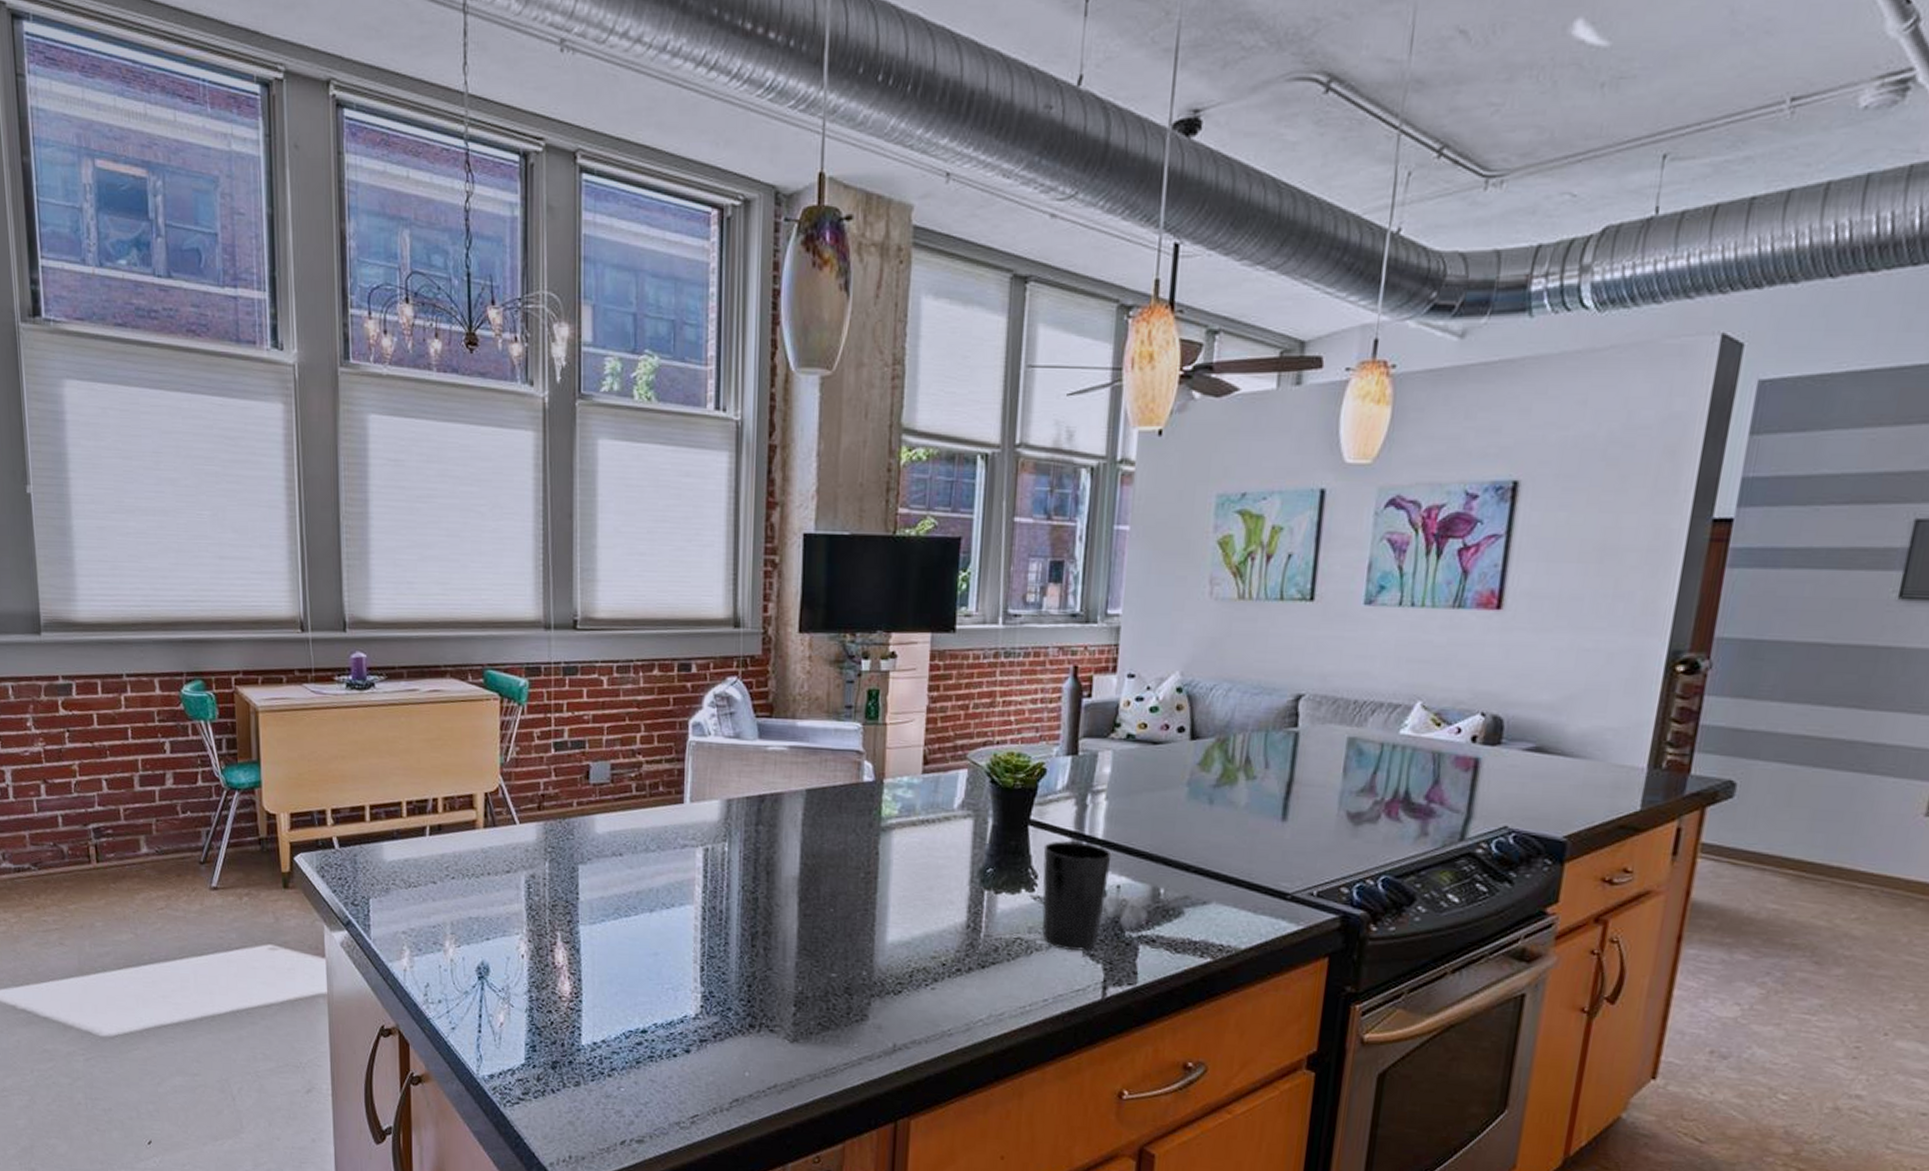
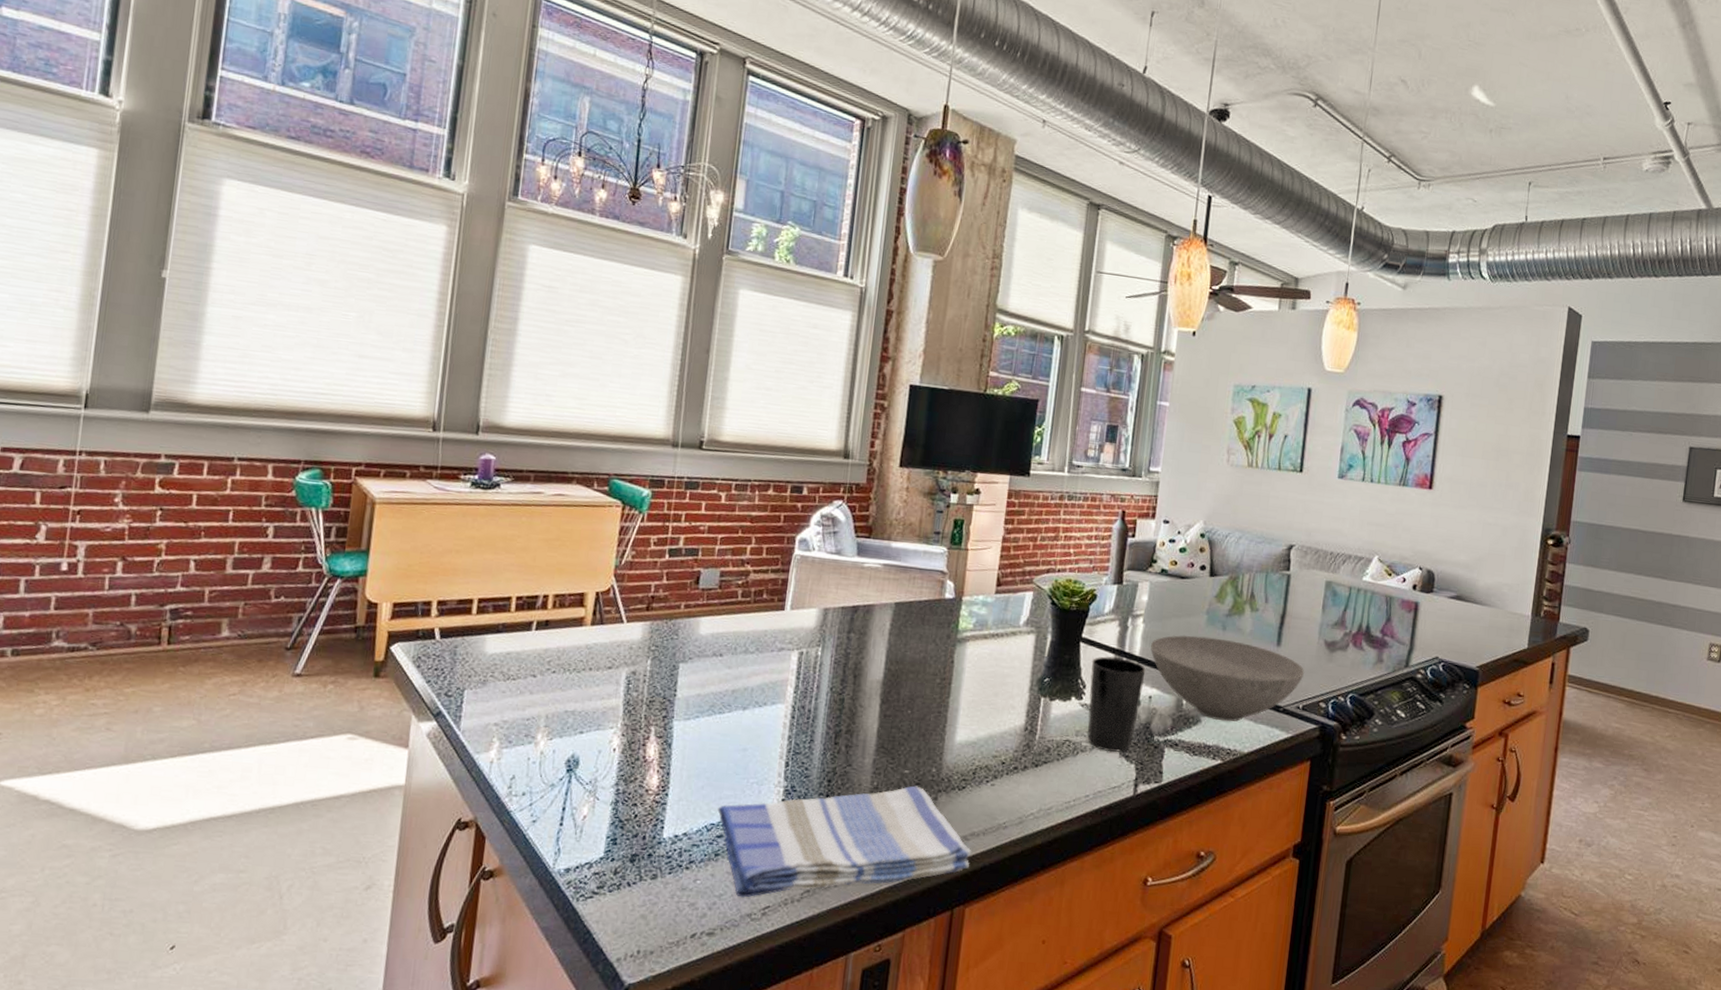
dish towel: none [634,990,914,1106] -> present [717,785,972,898]
bowl: none [1116,812,1320,914] -> present [1150,635,1305,722]

